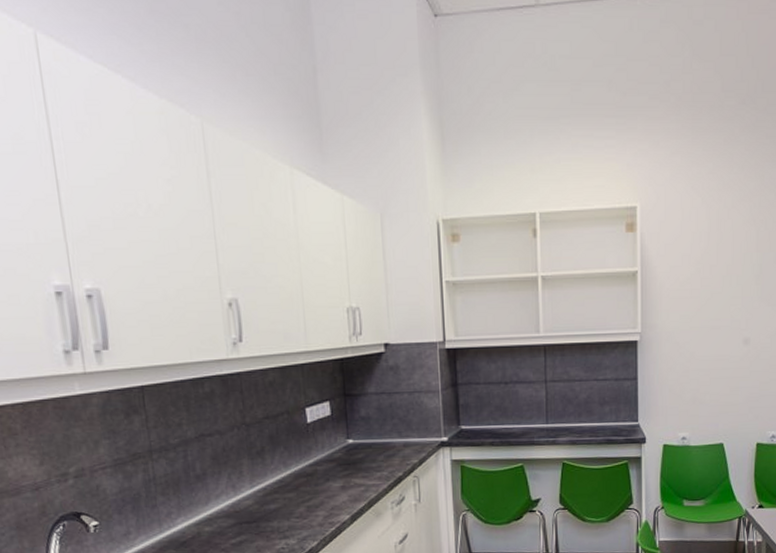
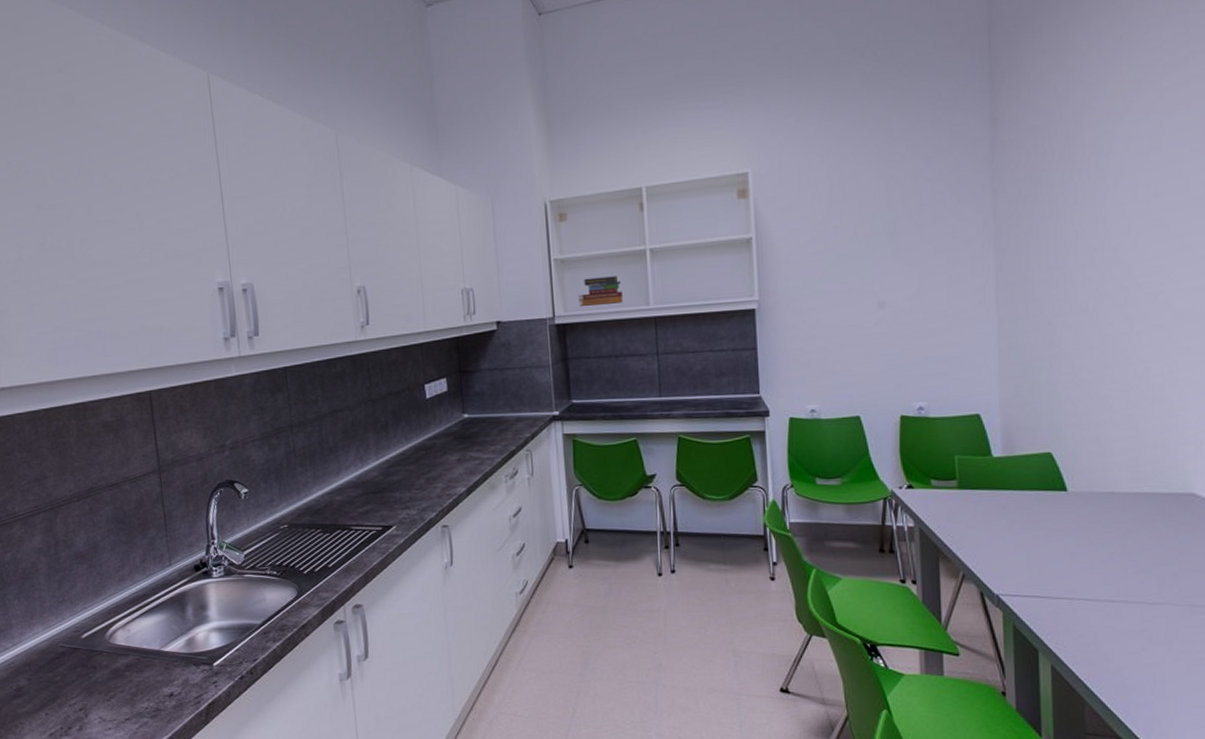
books: none [469,302,514,332] -> present [578,276,623,307]

